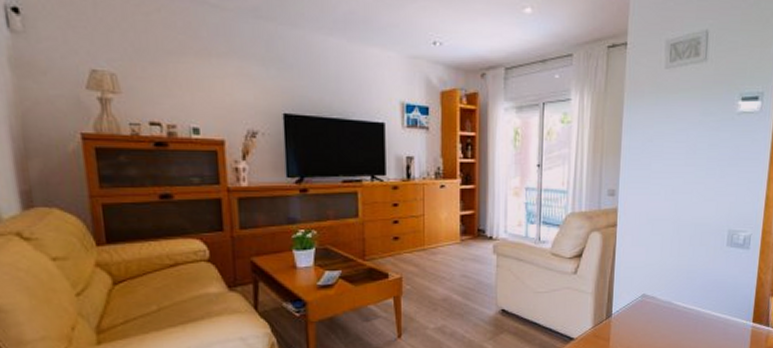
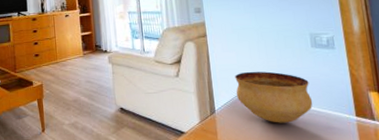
bowl: none [637,270,716,329] -> present [235,71,313,123]

